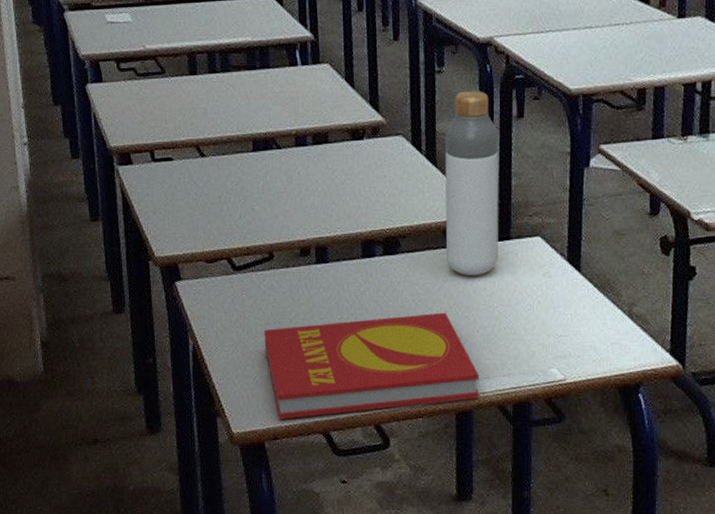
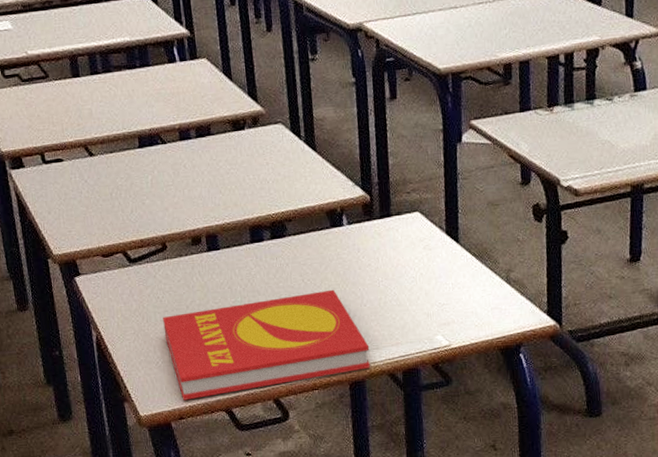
bottle: present [445,90,499,276] -> none [322,75,381,254]

